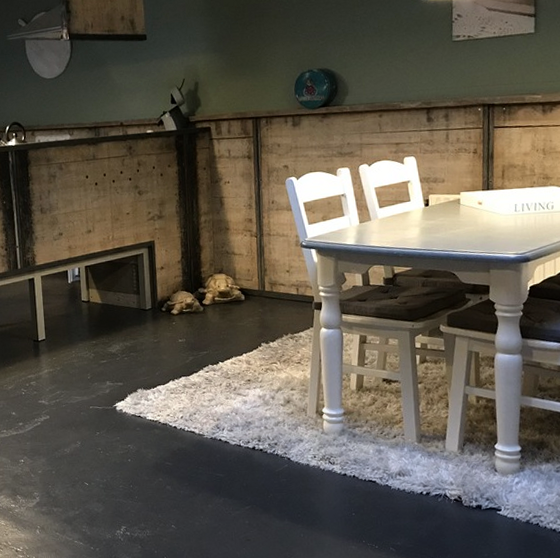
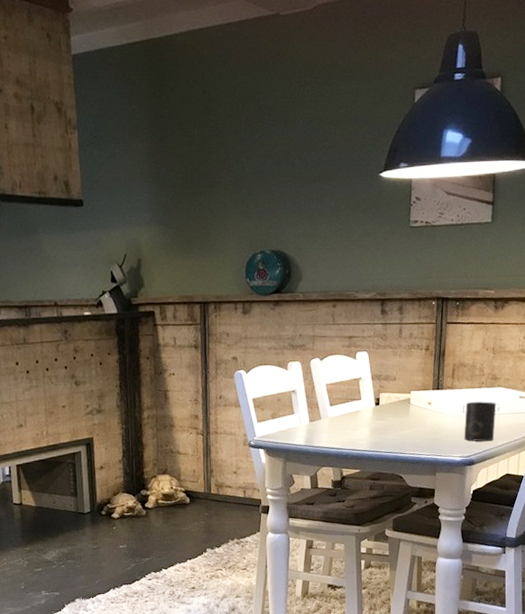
mug: none [517,200,550,239] -> present [464,401,496,442]

